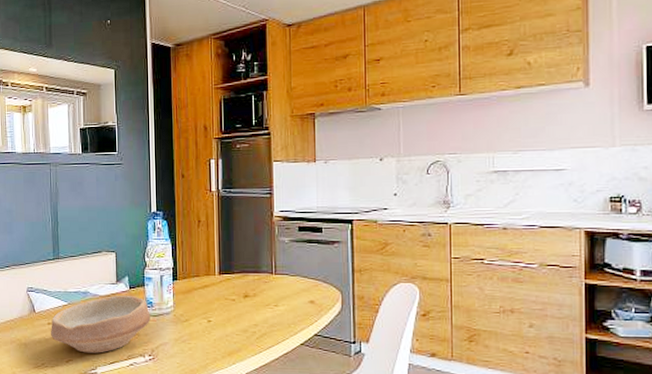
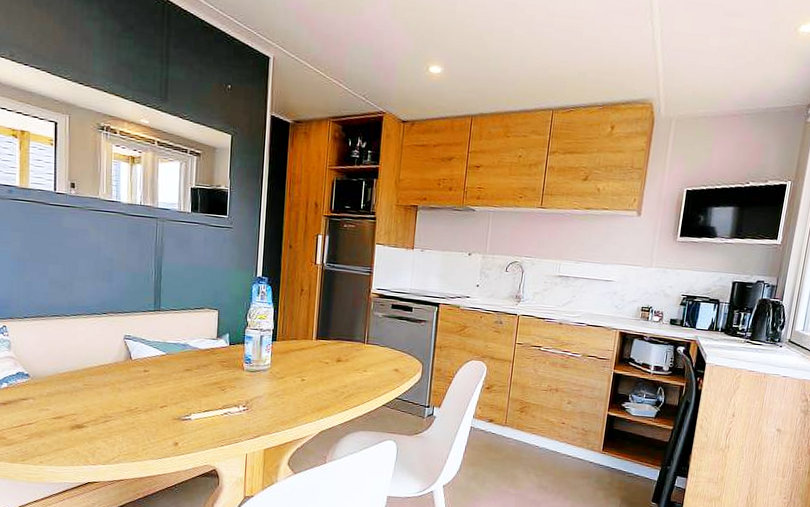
bowl: present [51,295,150,353] -> none [147,350,248,402]

